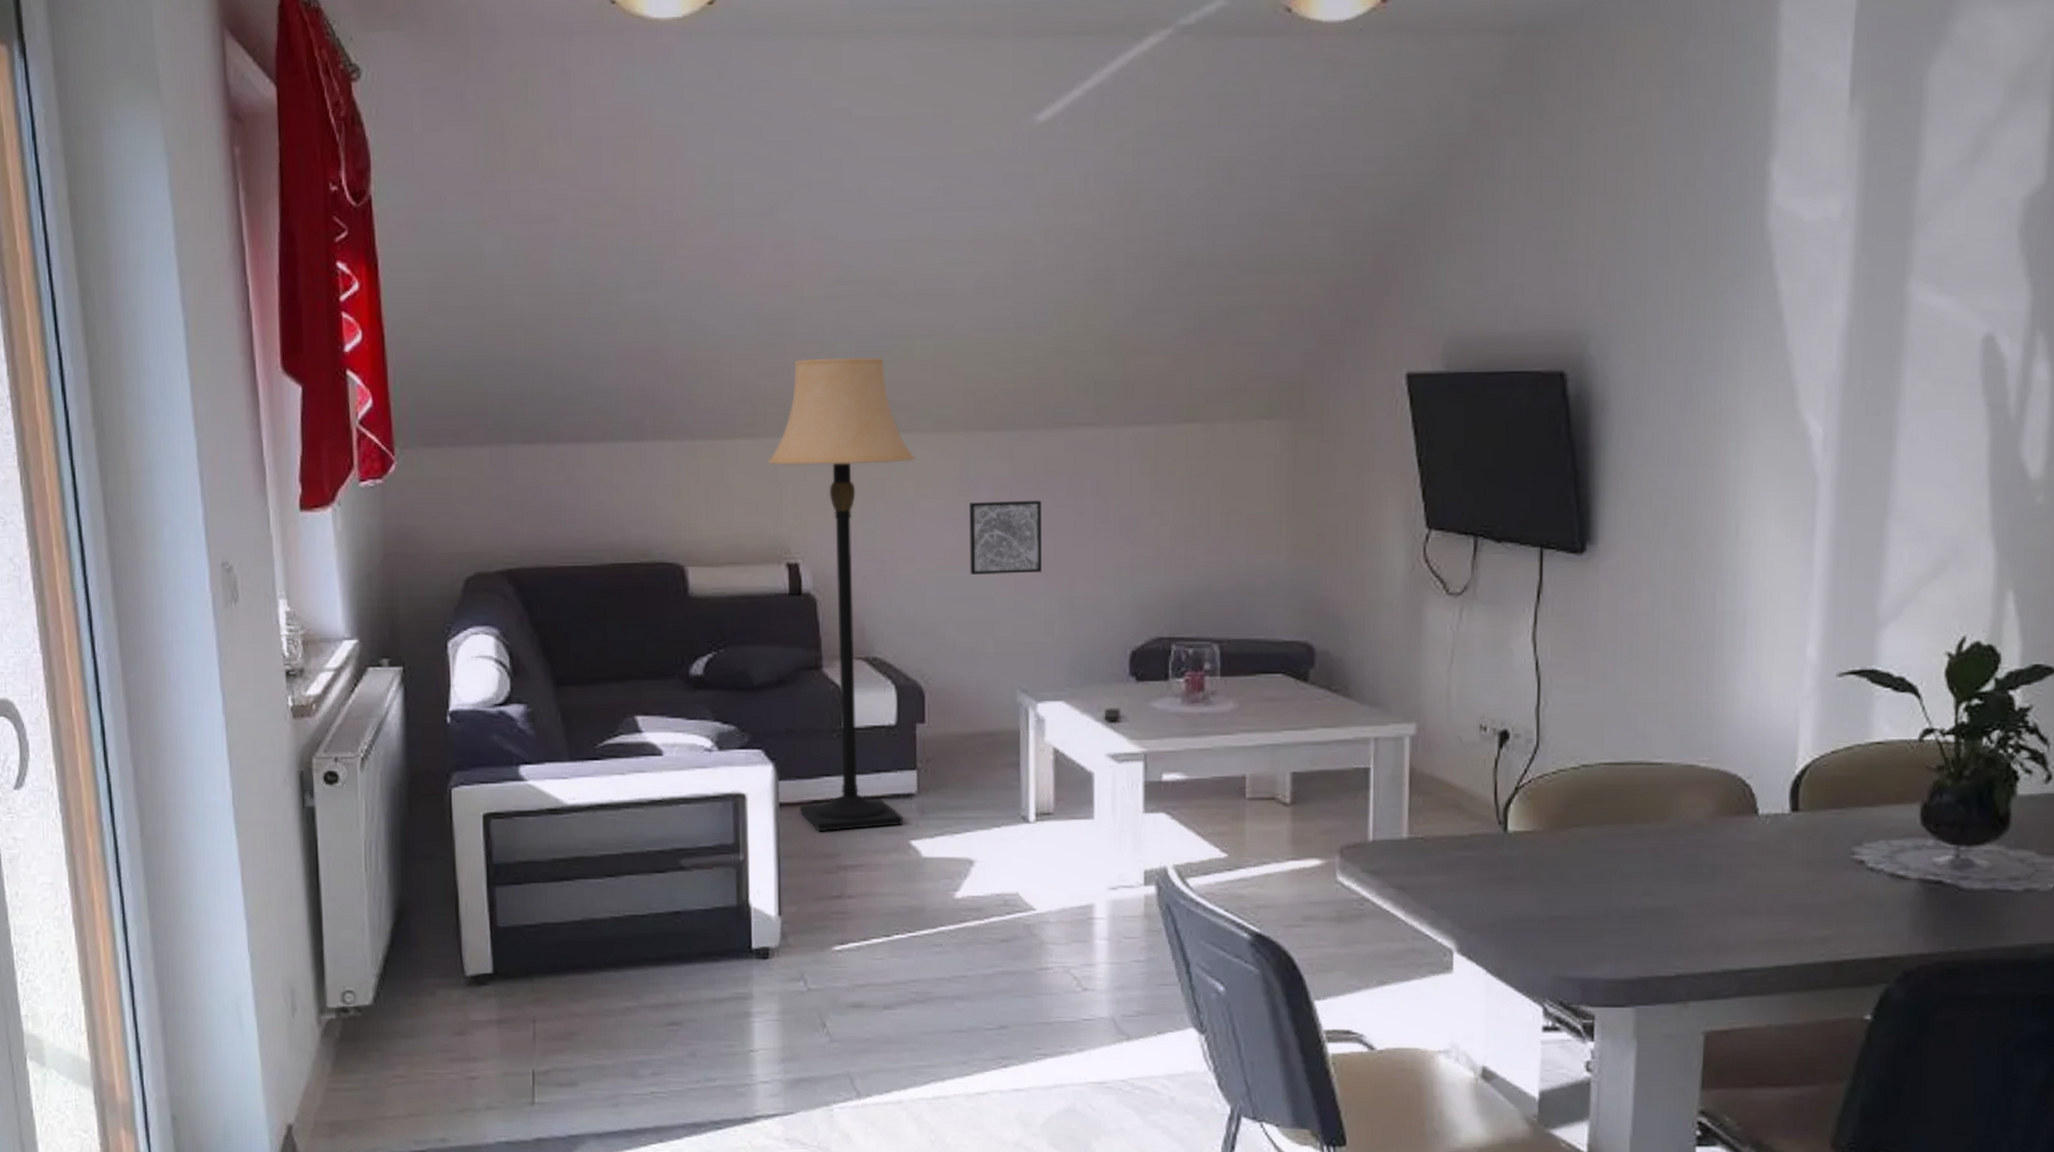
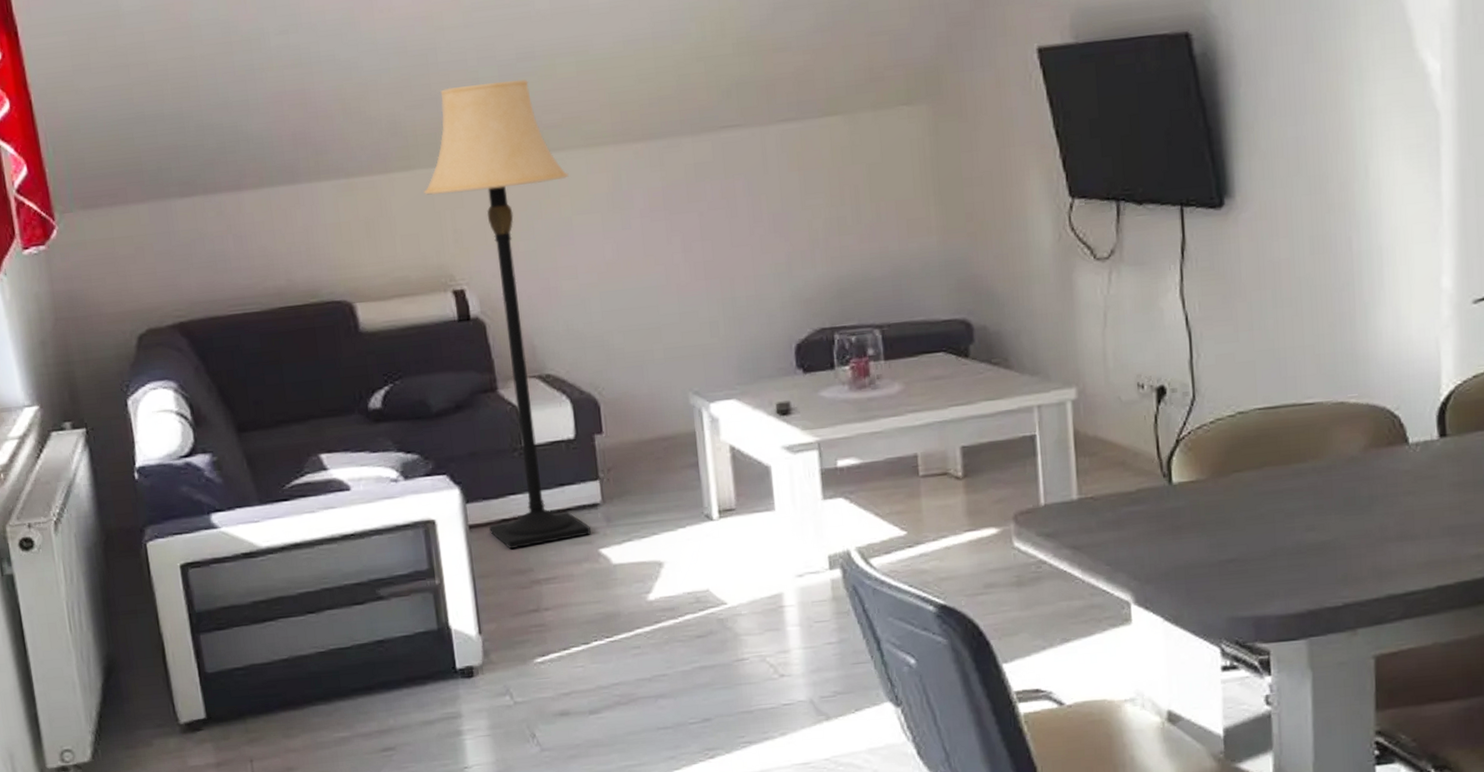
wall art: present [969,500,1042,574] -> none [625,205,702,284]

